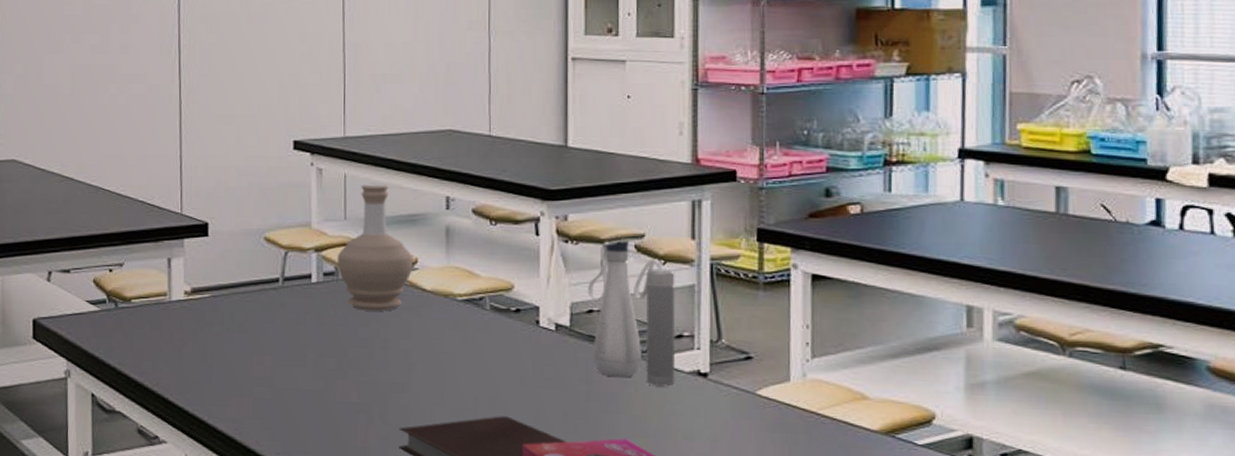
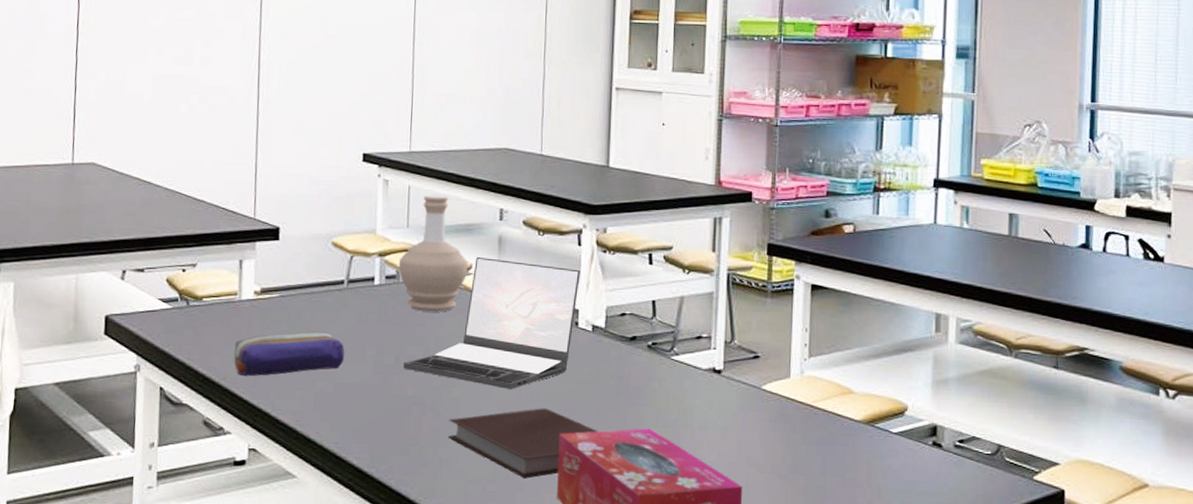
pencil case: none [166,333,283,382] -> present [234,331,345,377]
laptop: none [346,251,539,396] -> present [403,257,580,390]
water bottle: present [588,240,676,387] -> none [622,251,697,382]

